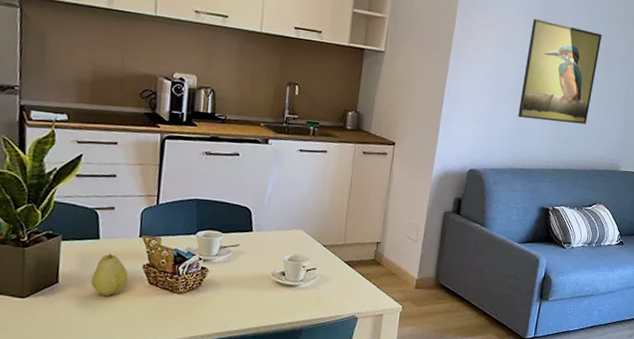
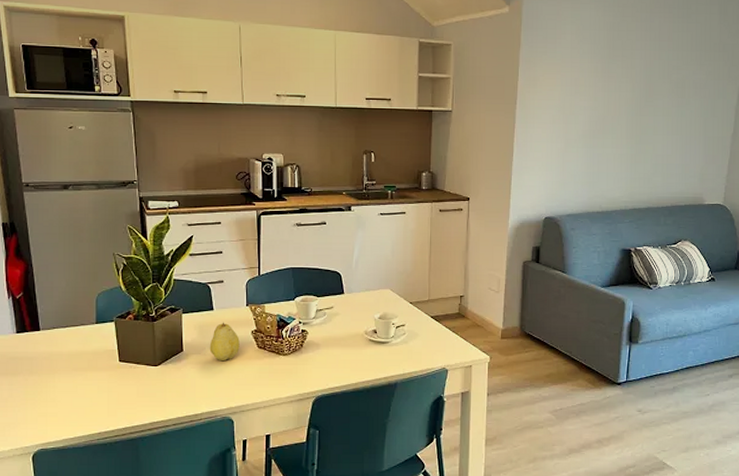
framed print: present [518,18,603,124] -> none [590,58,673,161]

